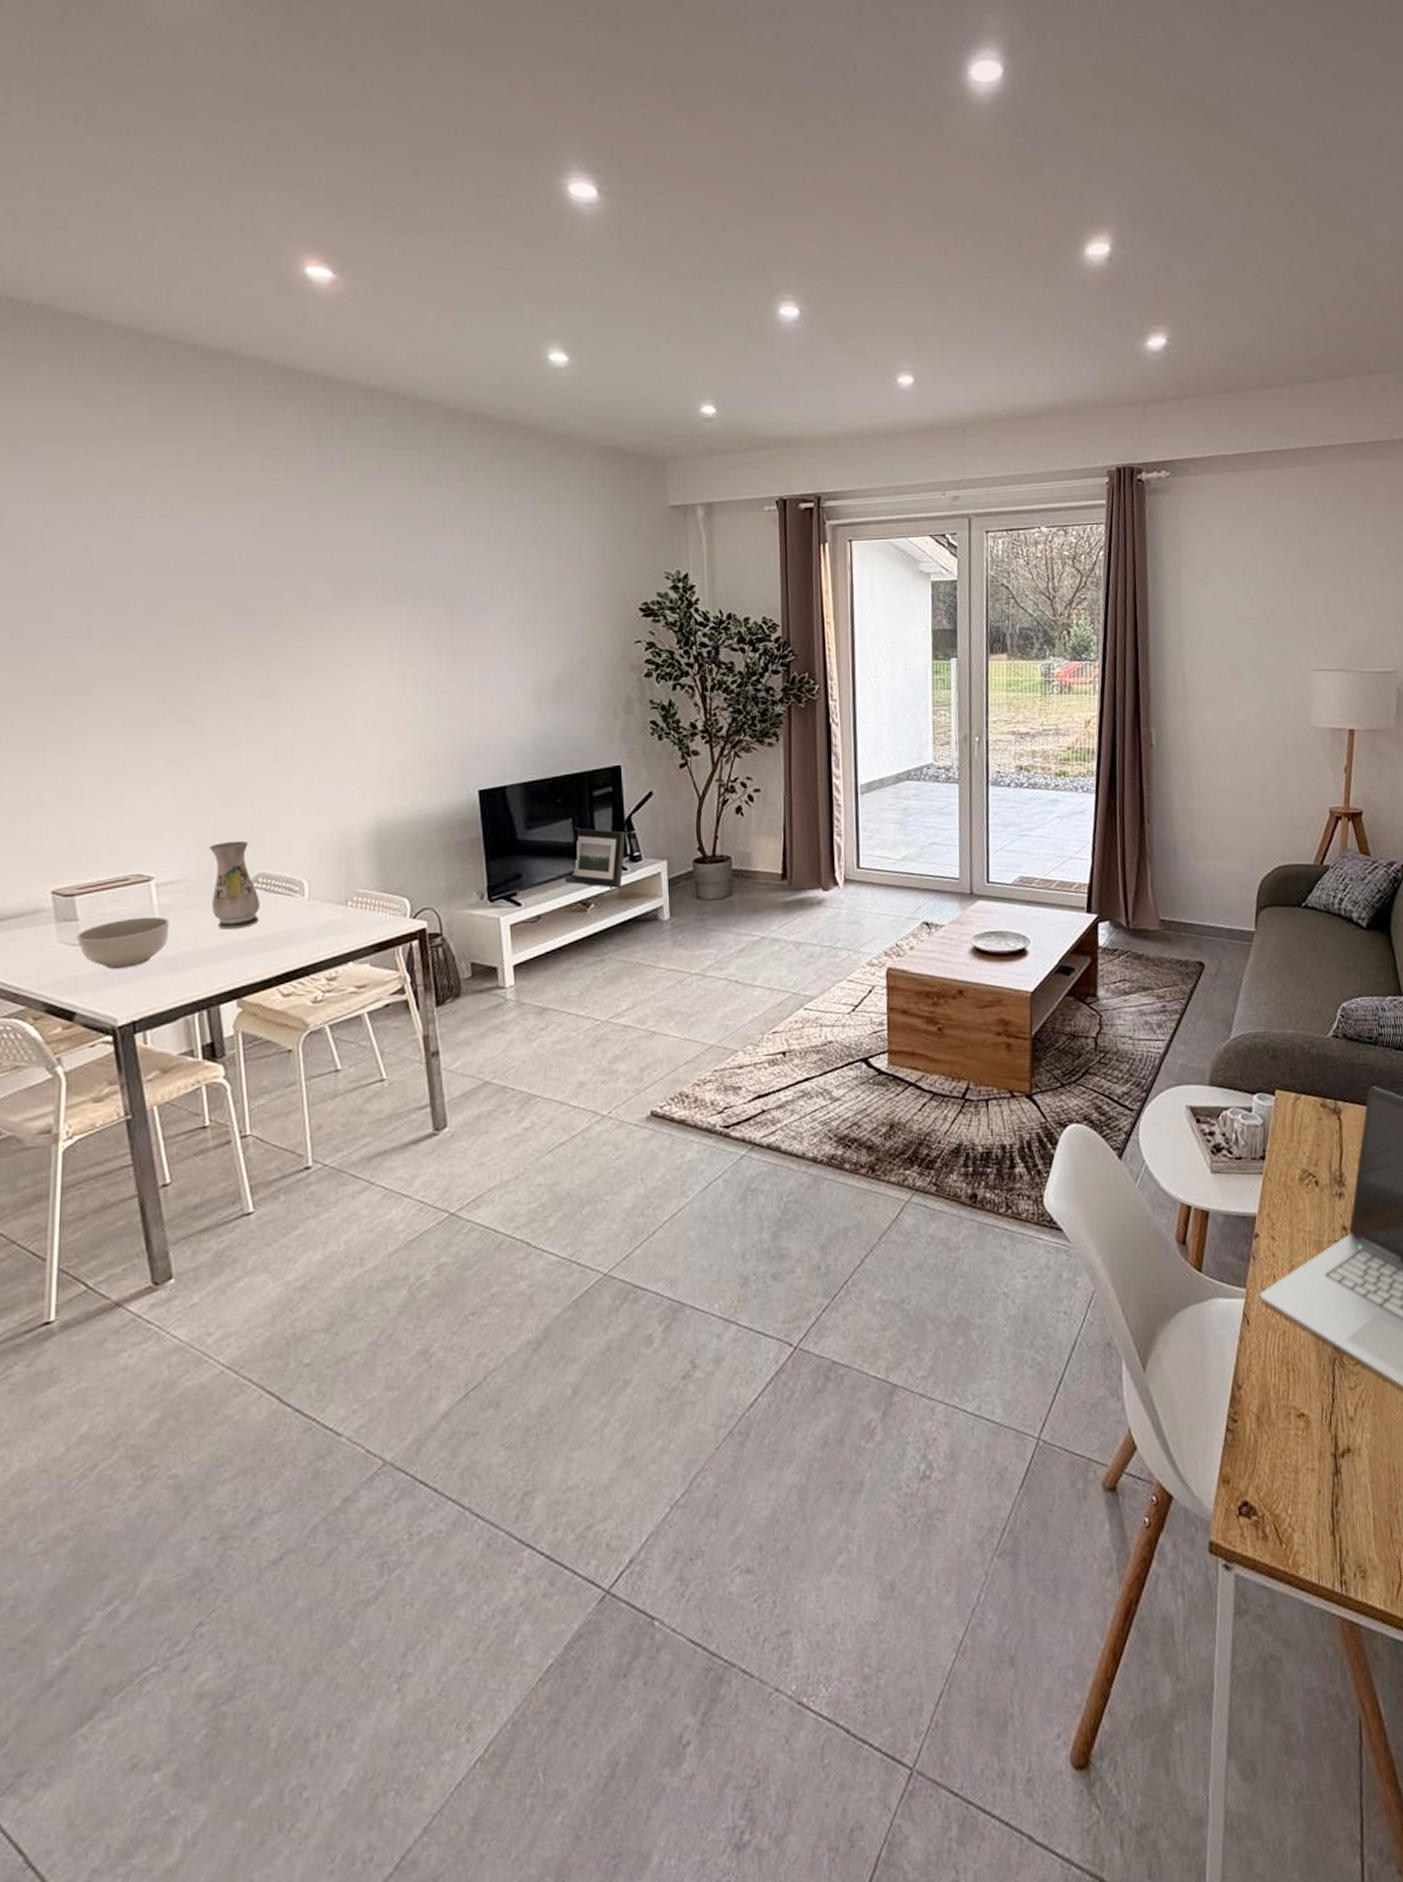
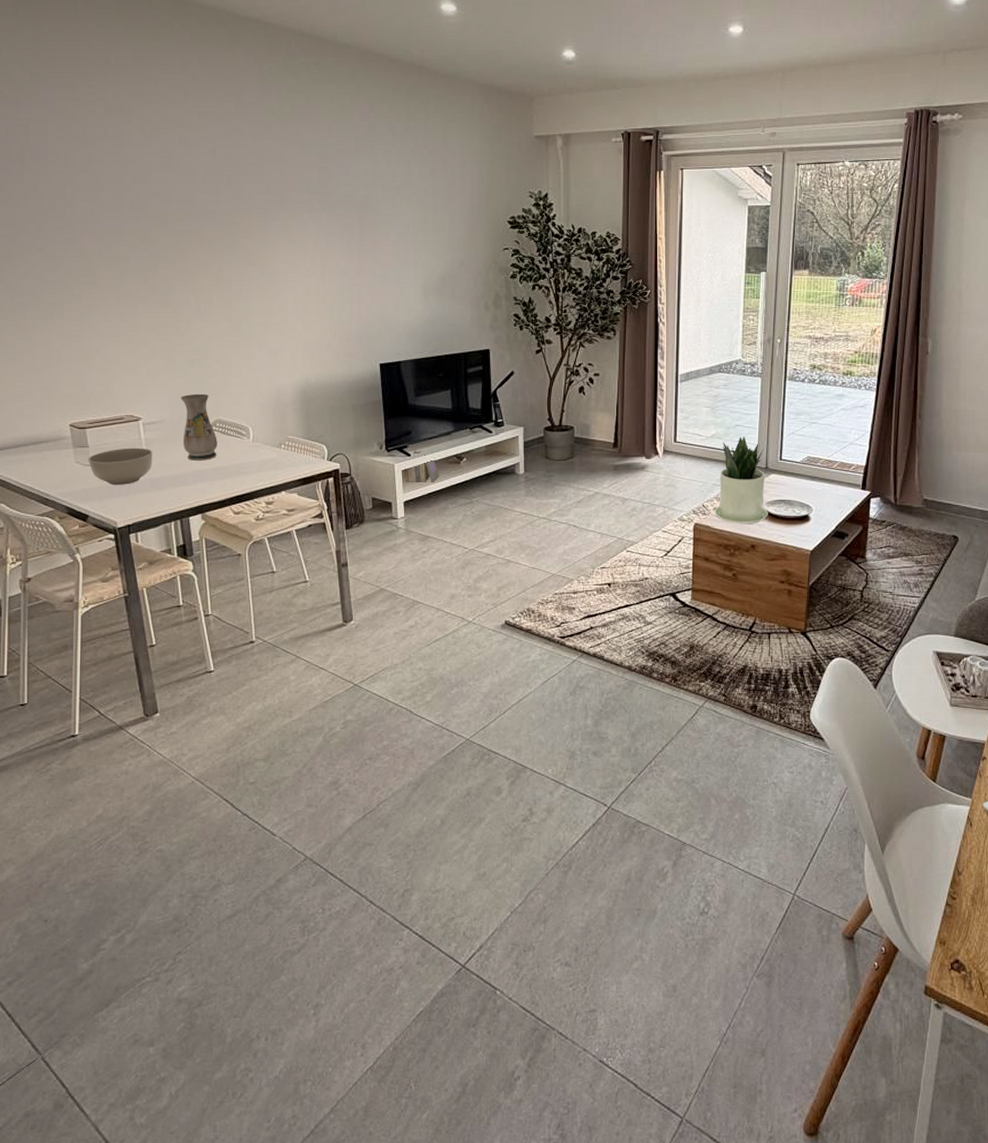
books: none [514,896,560,940] -> present [405,449,439,482]
picture frame: present [565,828,626,888] -> none [444,397,492,447]
planter: none [911,857,977,966] -> present [714,436,768,525]

